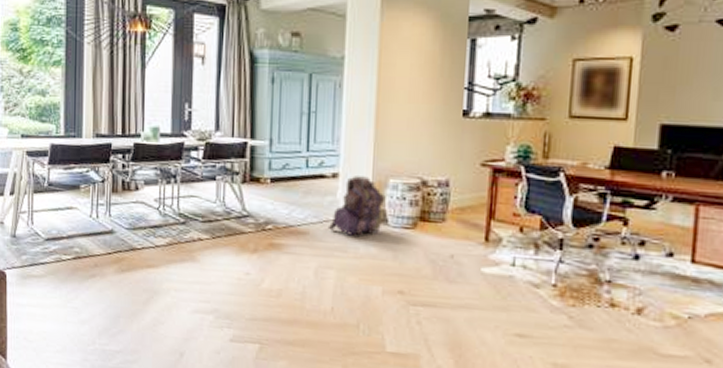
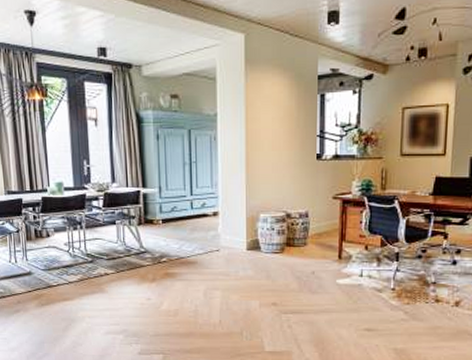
backpack: present [327,176,384,236] -> none [212,213,257,262]

